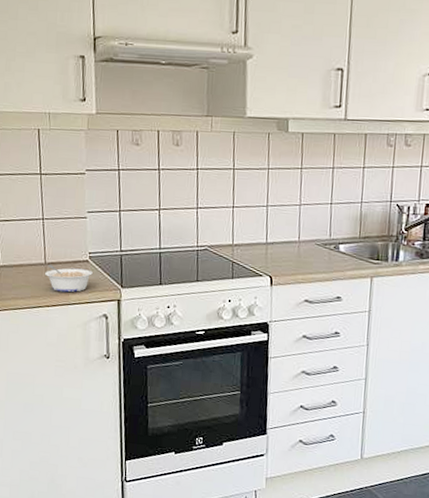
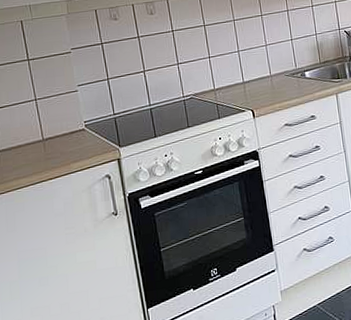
legume: present [45,265,93,293] -> none [44,137,90,164]

